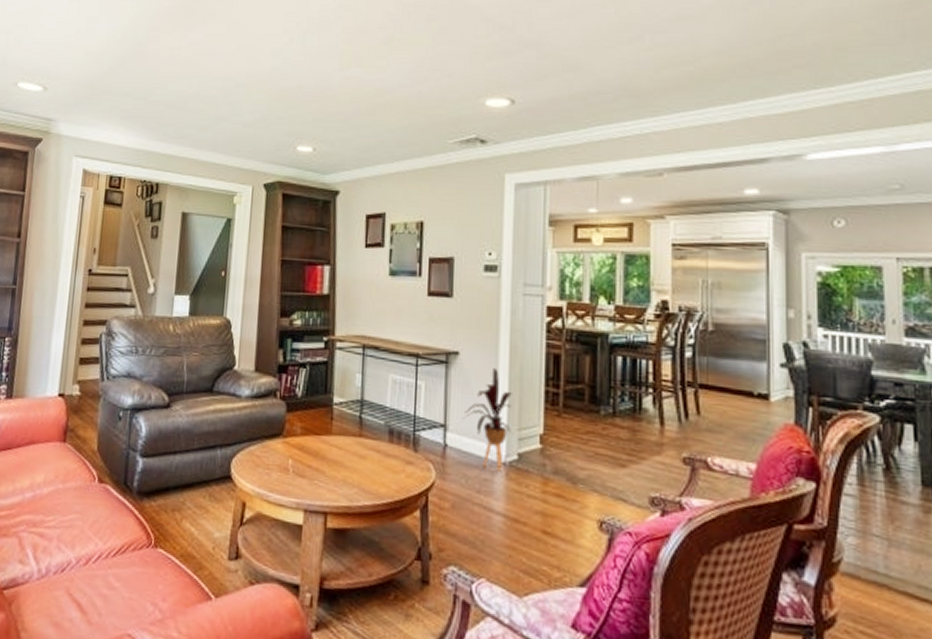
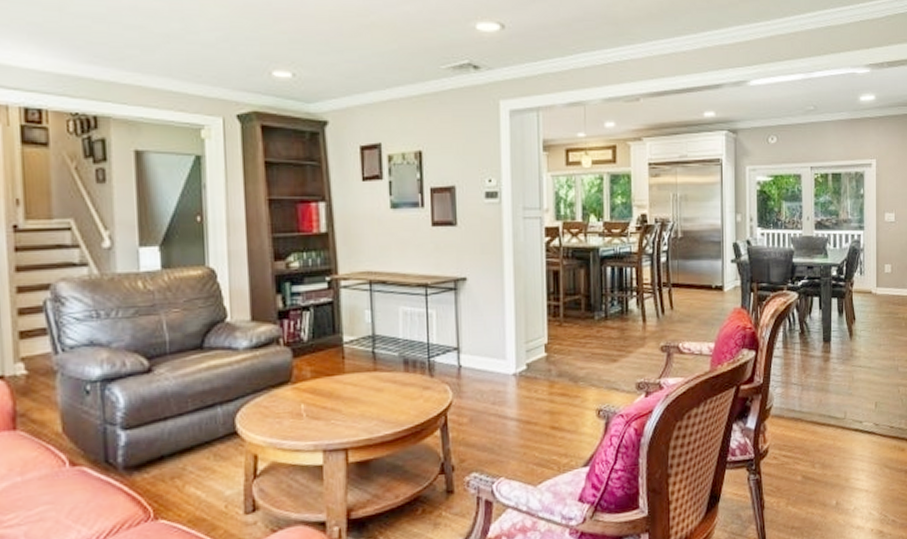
house plant: present [463,368,512,473] -> none [475,289,519,383]

